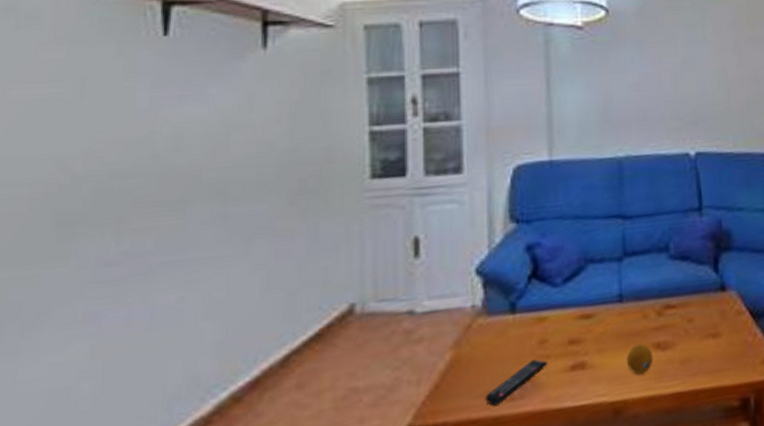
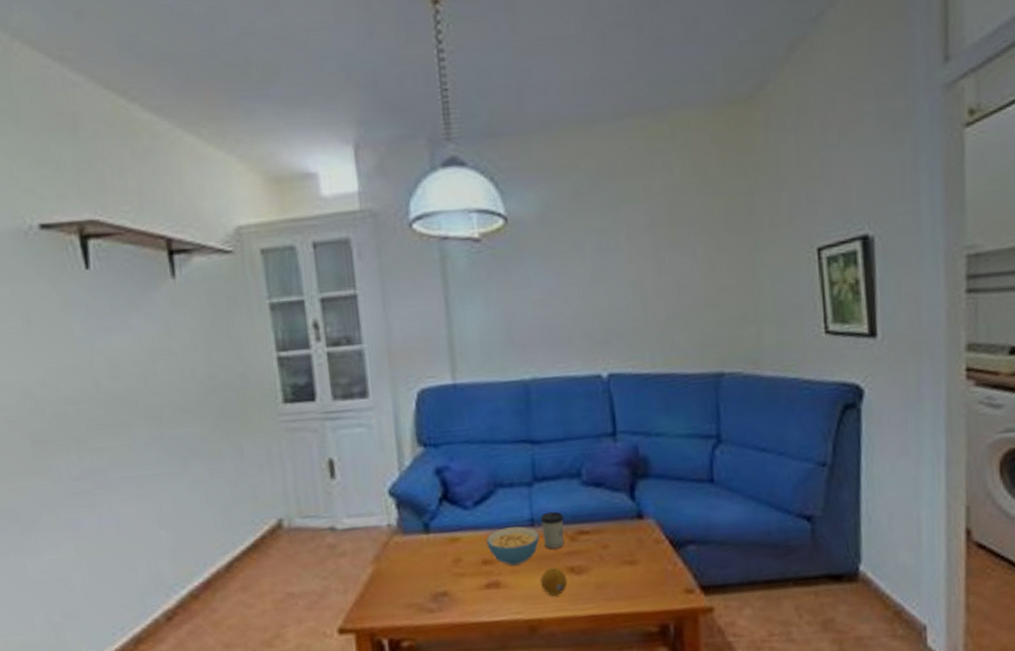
remote control: present [485,359,548,406] -> none [406,576,463,616]
cereal bowl: none [574,302,628,345] -> present [486,526,540,566]
cup: none [629,286,652,325] -> present [541,511,565,549]

